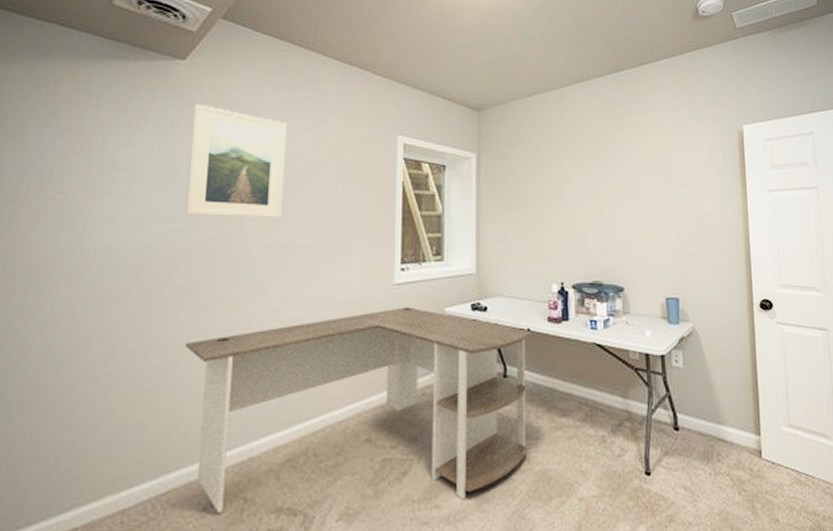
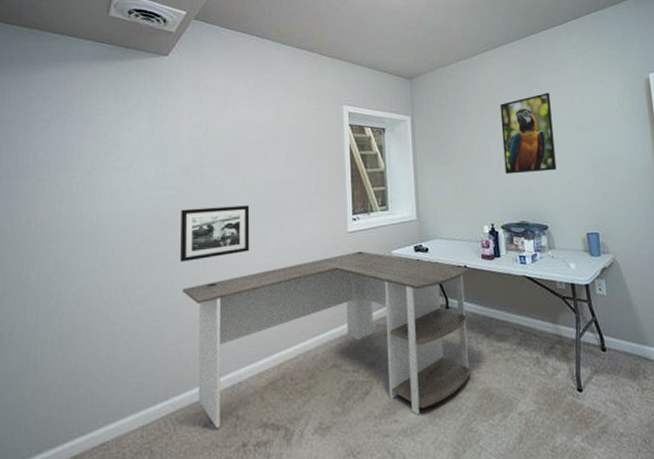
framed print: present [185,103,287,219] -> none [176,91,252,184]
picture frame: none [185,246,277,310] -> present [180,205,250,262]
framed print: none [578,138,637,227] -> present [500,93,557,175]

